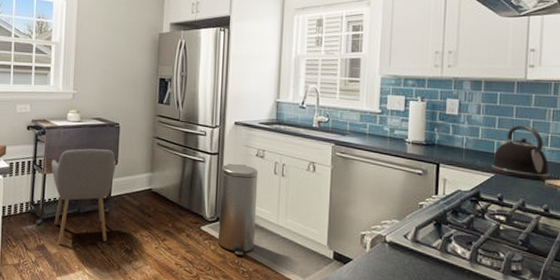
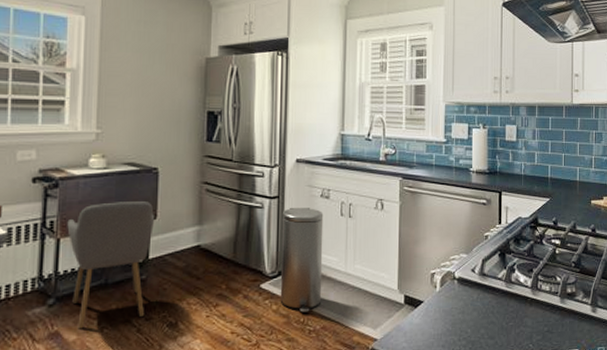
kettle: present [491,124,550,181] -> none [546,148,594,202]

